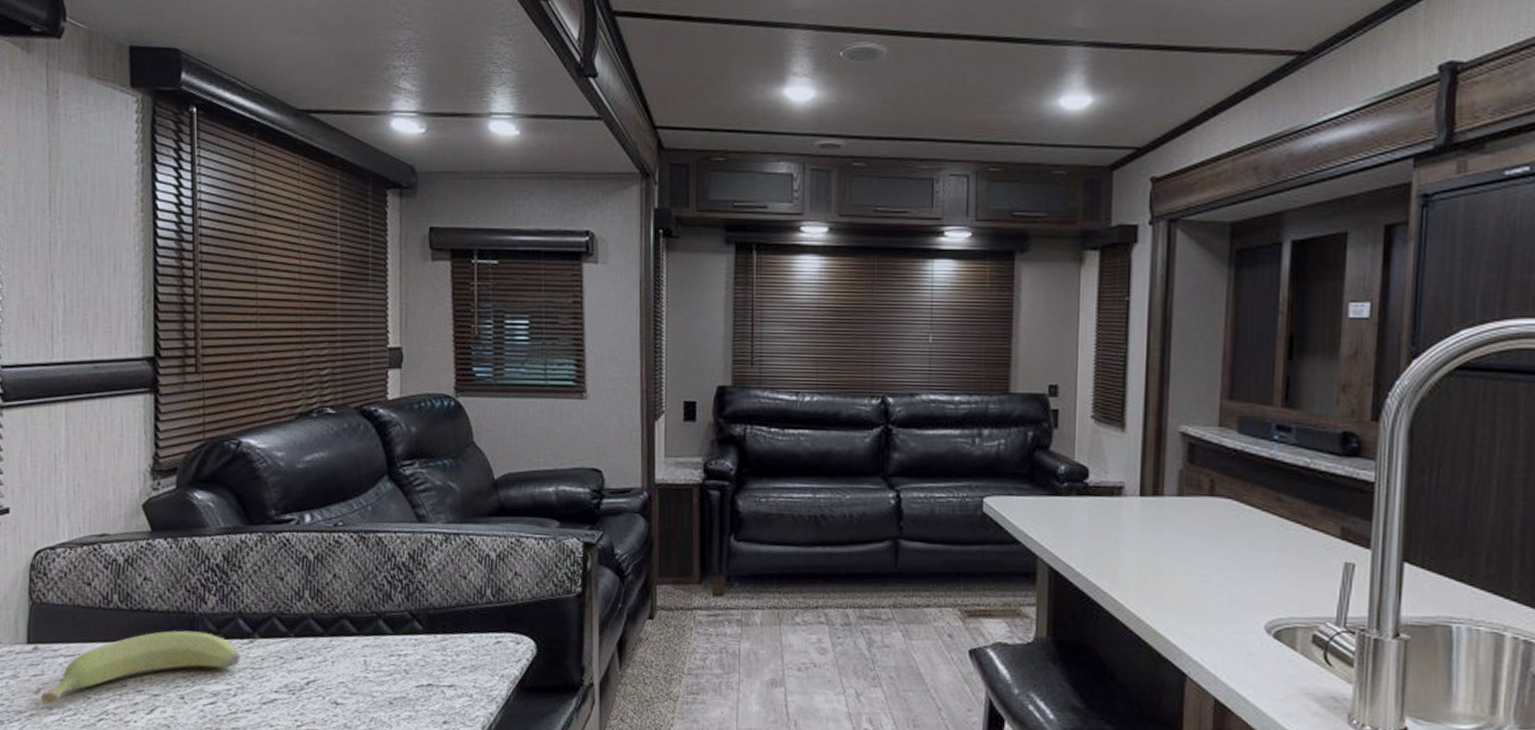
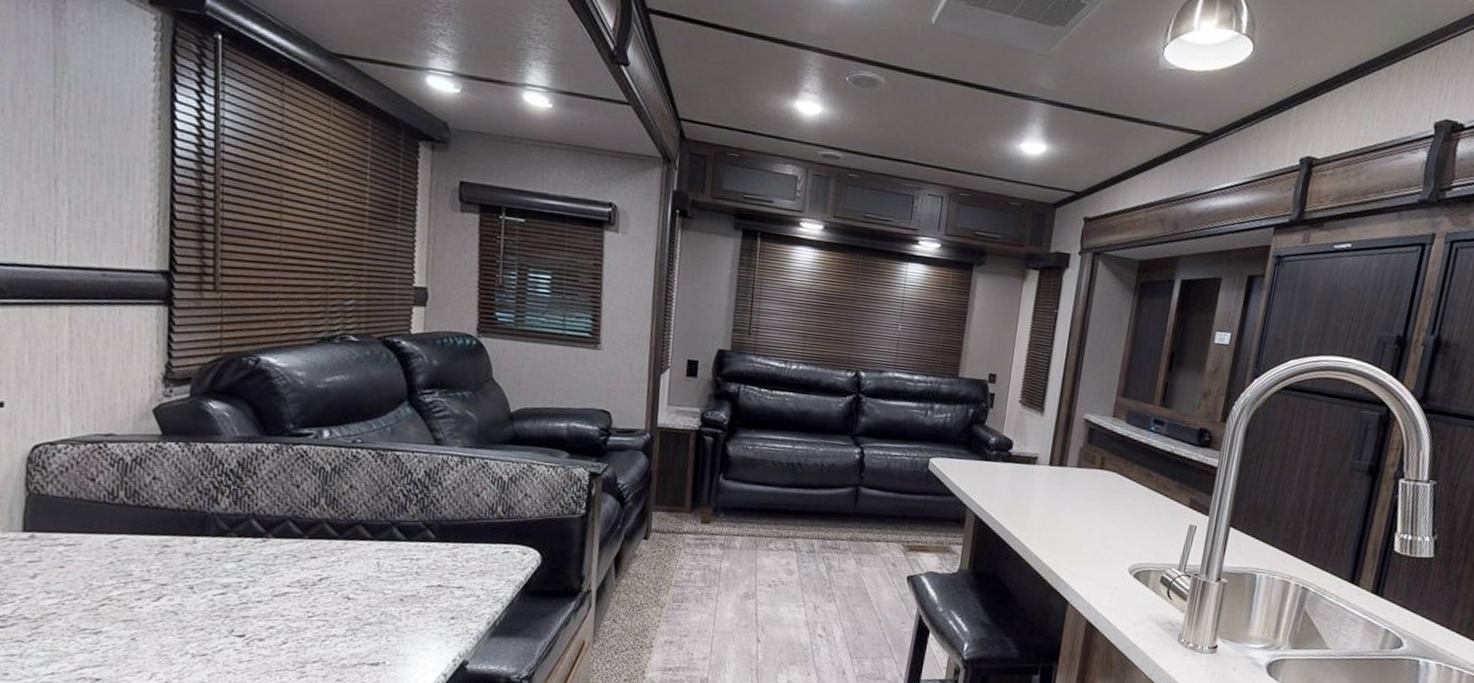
banana: present [40,630,240,705] -> none [37,527,253,589]

